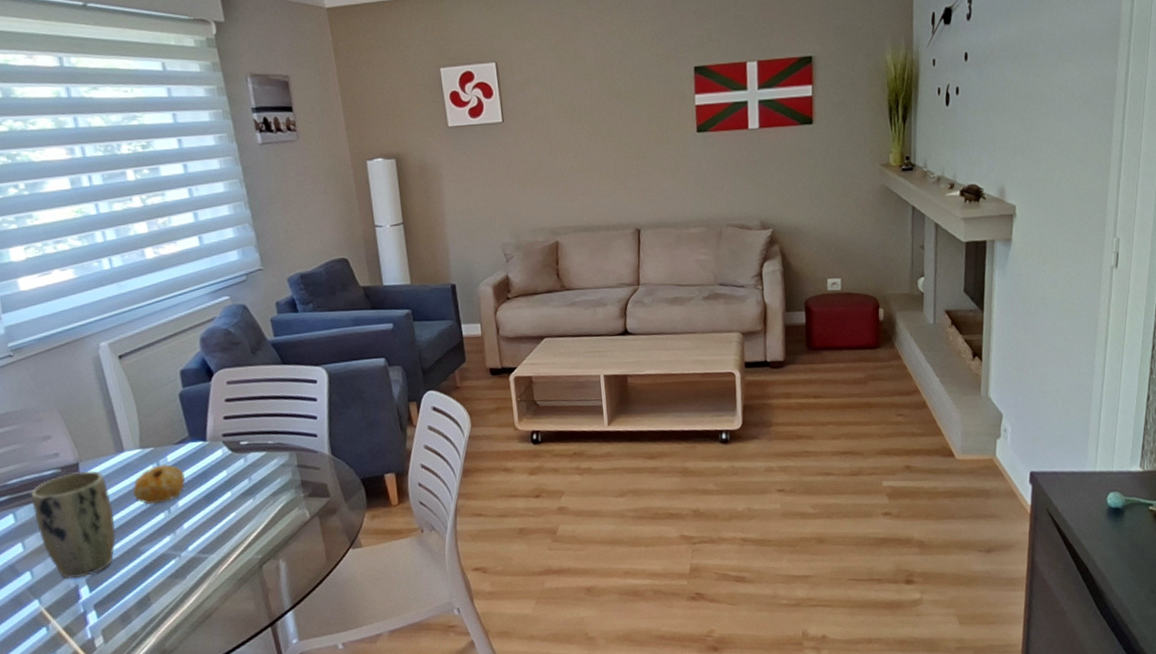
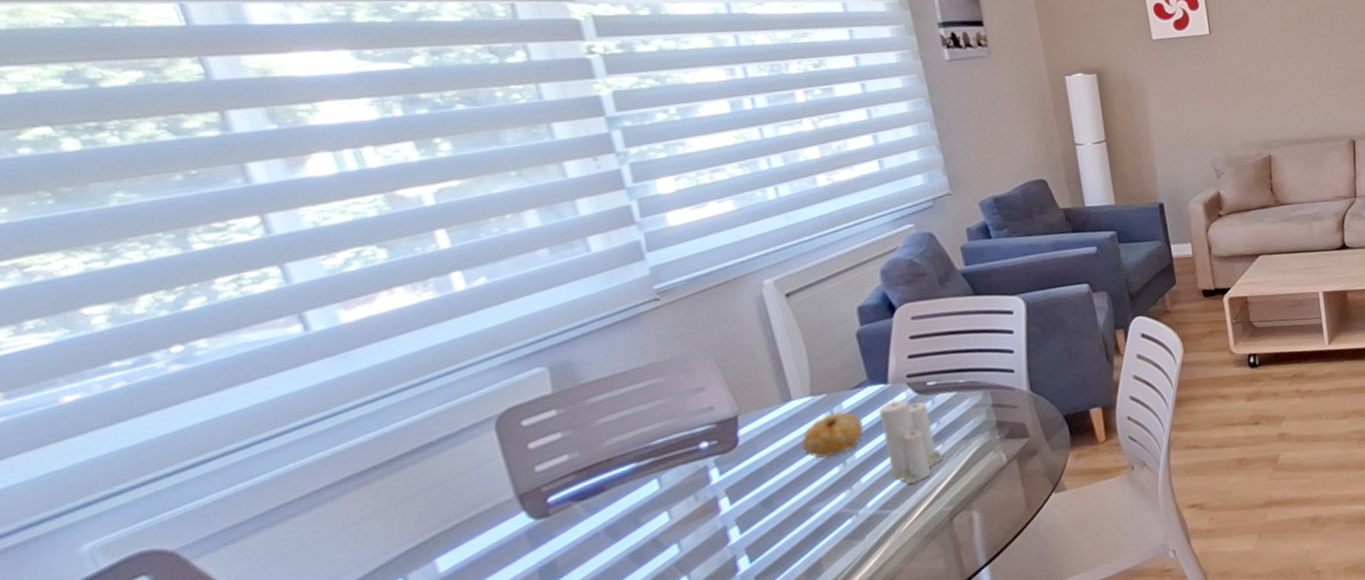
plant pot: present [30,471,116,579] -> none [678,424,782,549]
candle: none [199,453,254,532] -> present [879,397,943,484]

